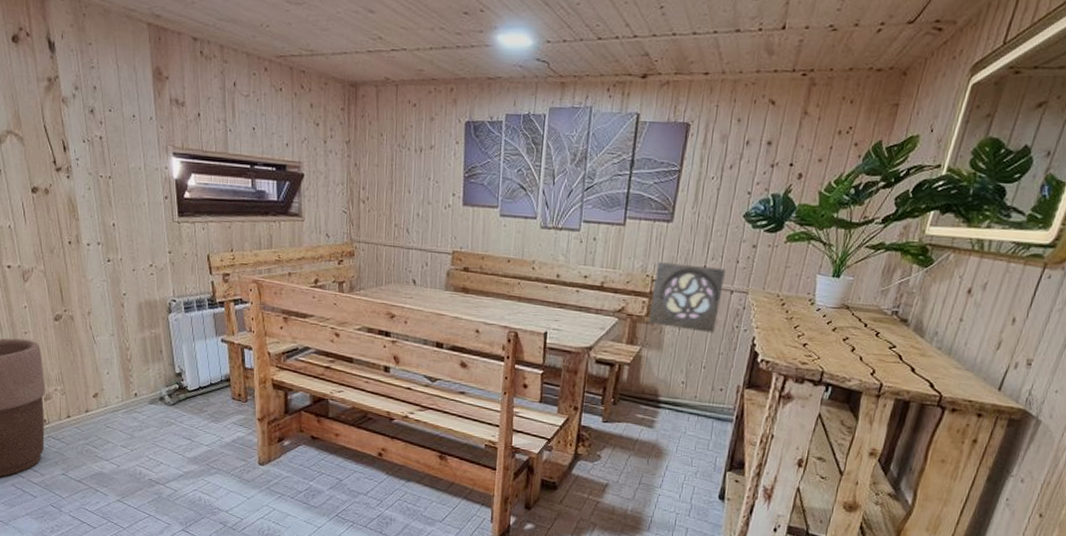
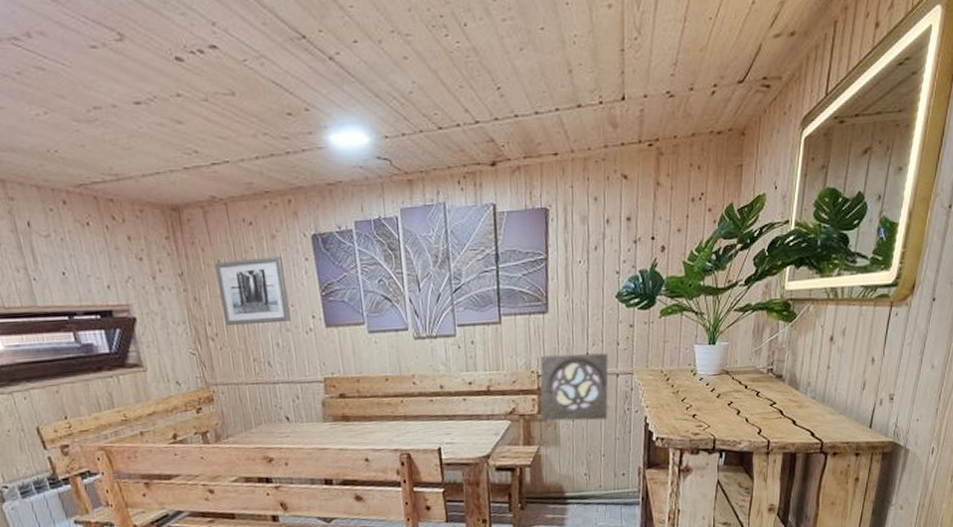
wall art: none [377,135,436,195] -> present [215,256,291,325]

